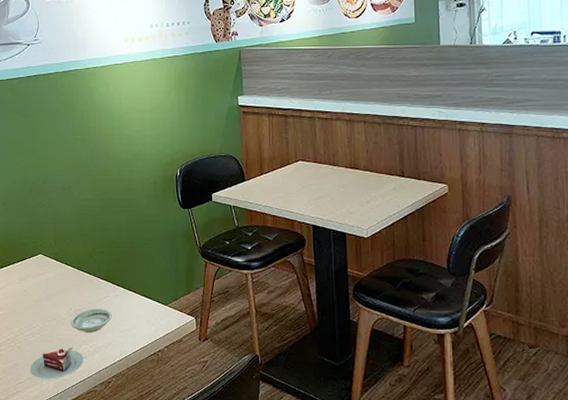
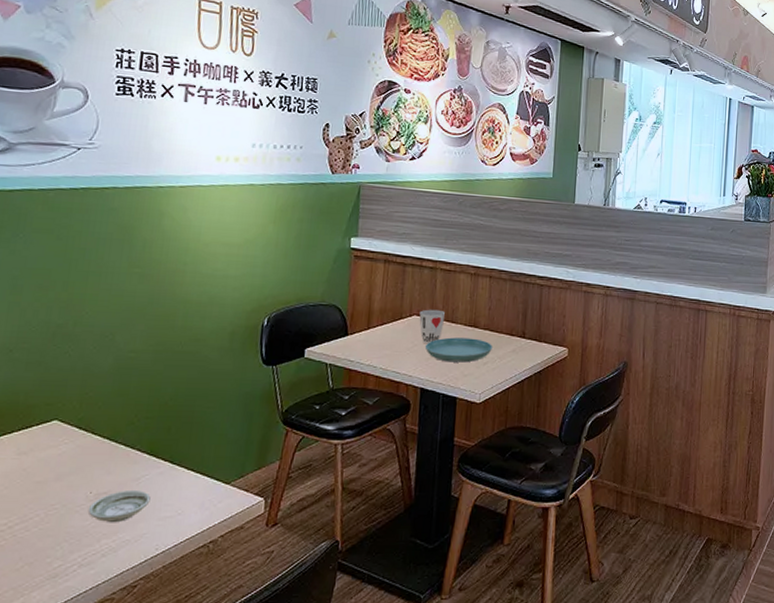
cake slice: present [30,347,83,379] -> none [14,543,101,588]
cup: none [304,154,327,186] -> present [419,309,445,344]
saucer: none [312,179,374,201] -> present [425,337,492,363]

